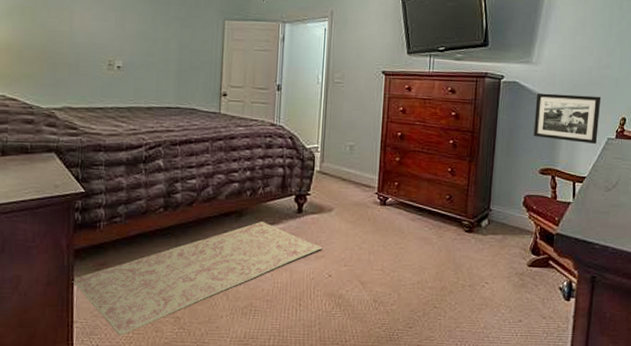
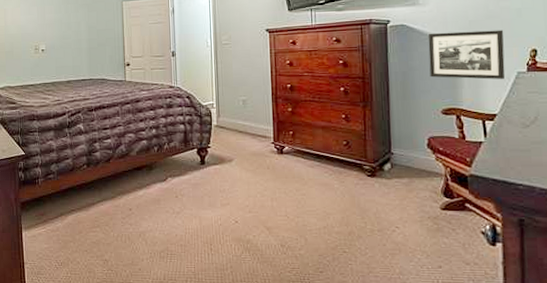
rug: present [72,222,323,336] -> none [21,174,227,276]

